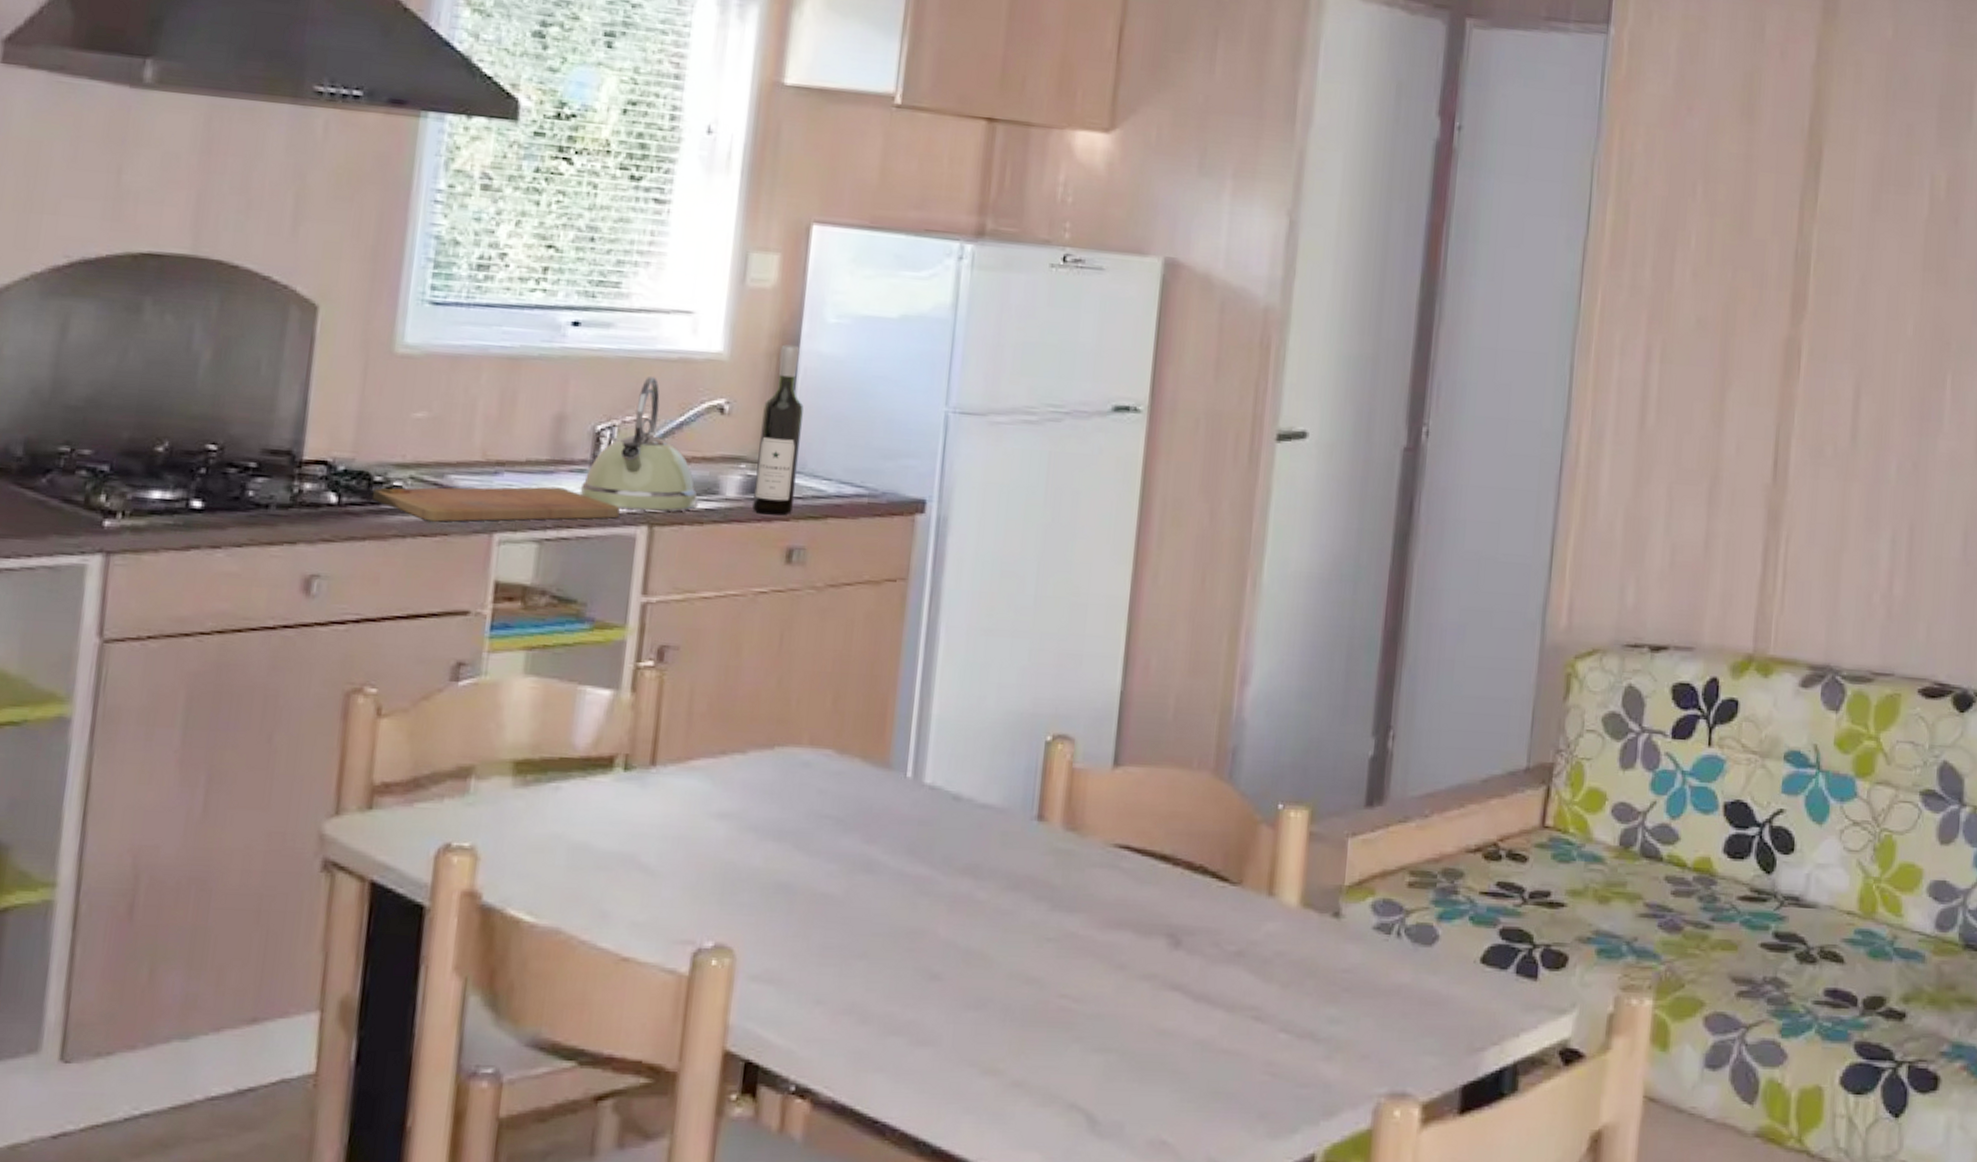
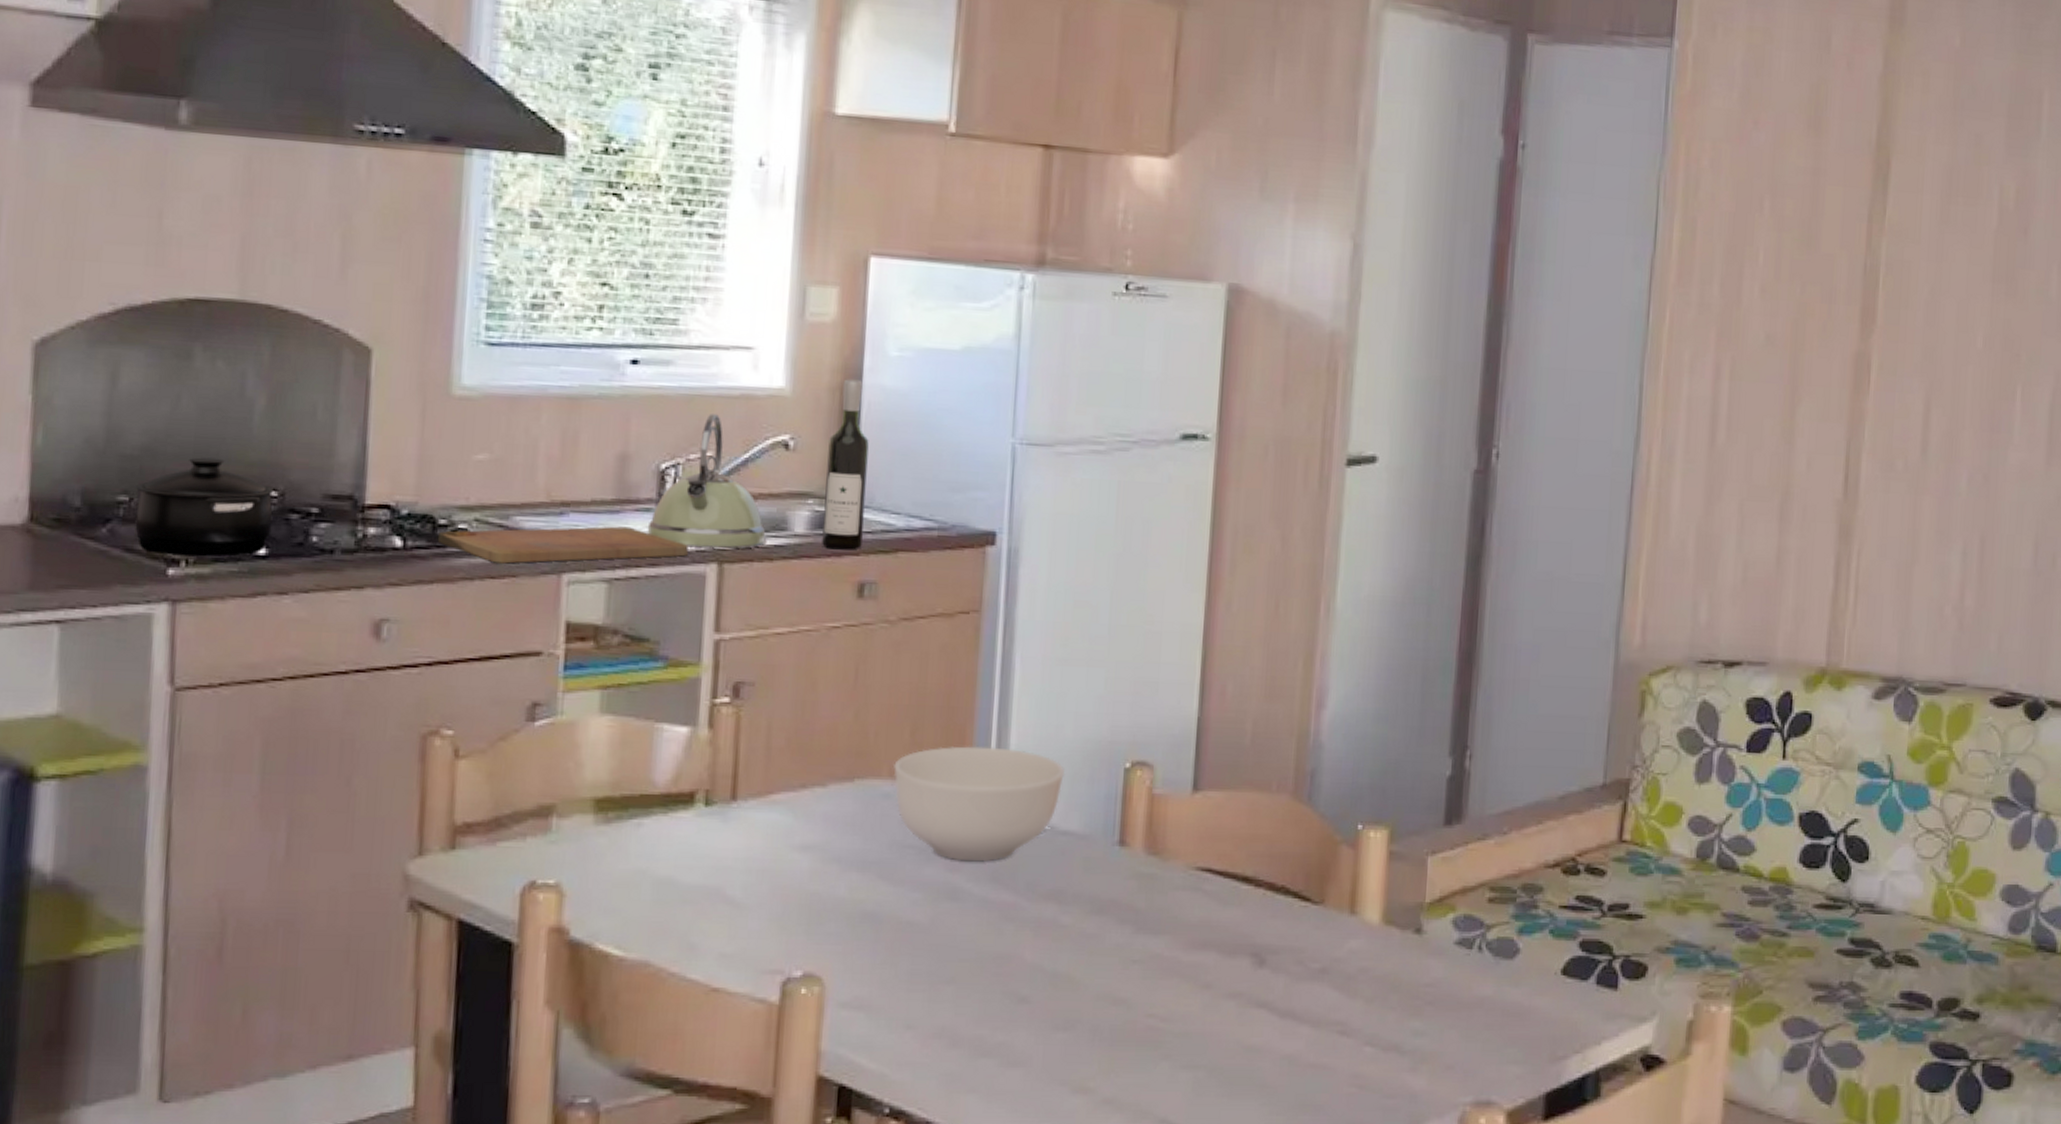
saucepan: none [74,409,213,510] -> present [134,457,273,558]
bowl: none [813,715,986,834] -> present [892,746,1065,862]

